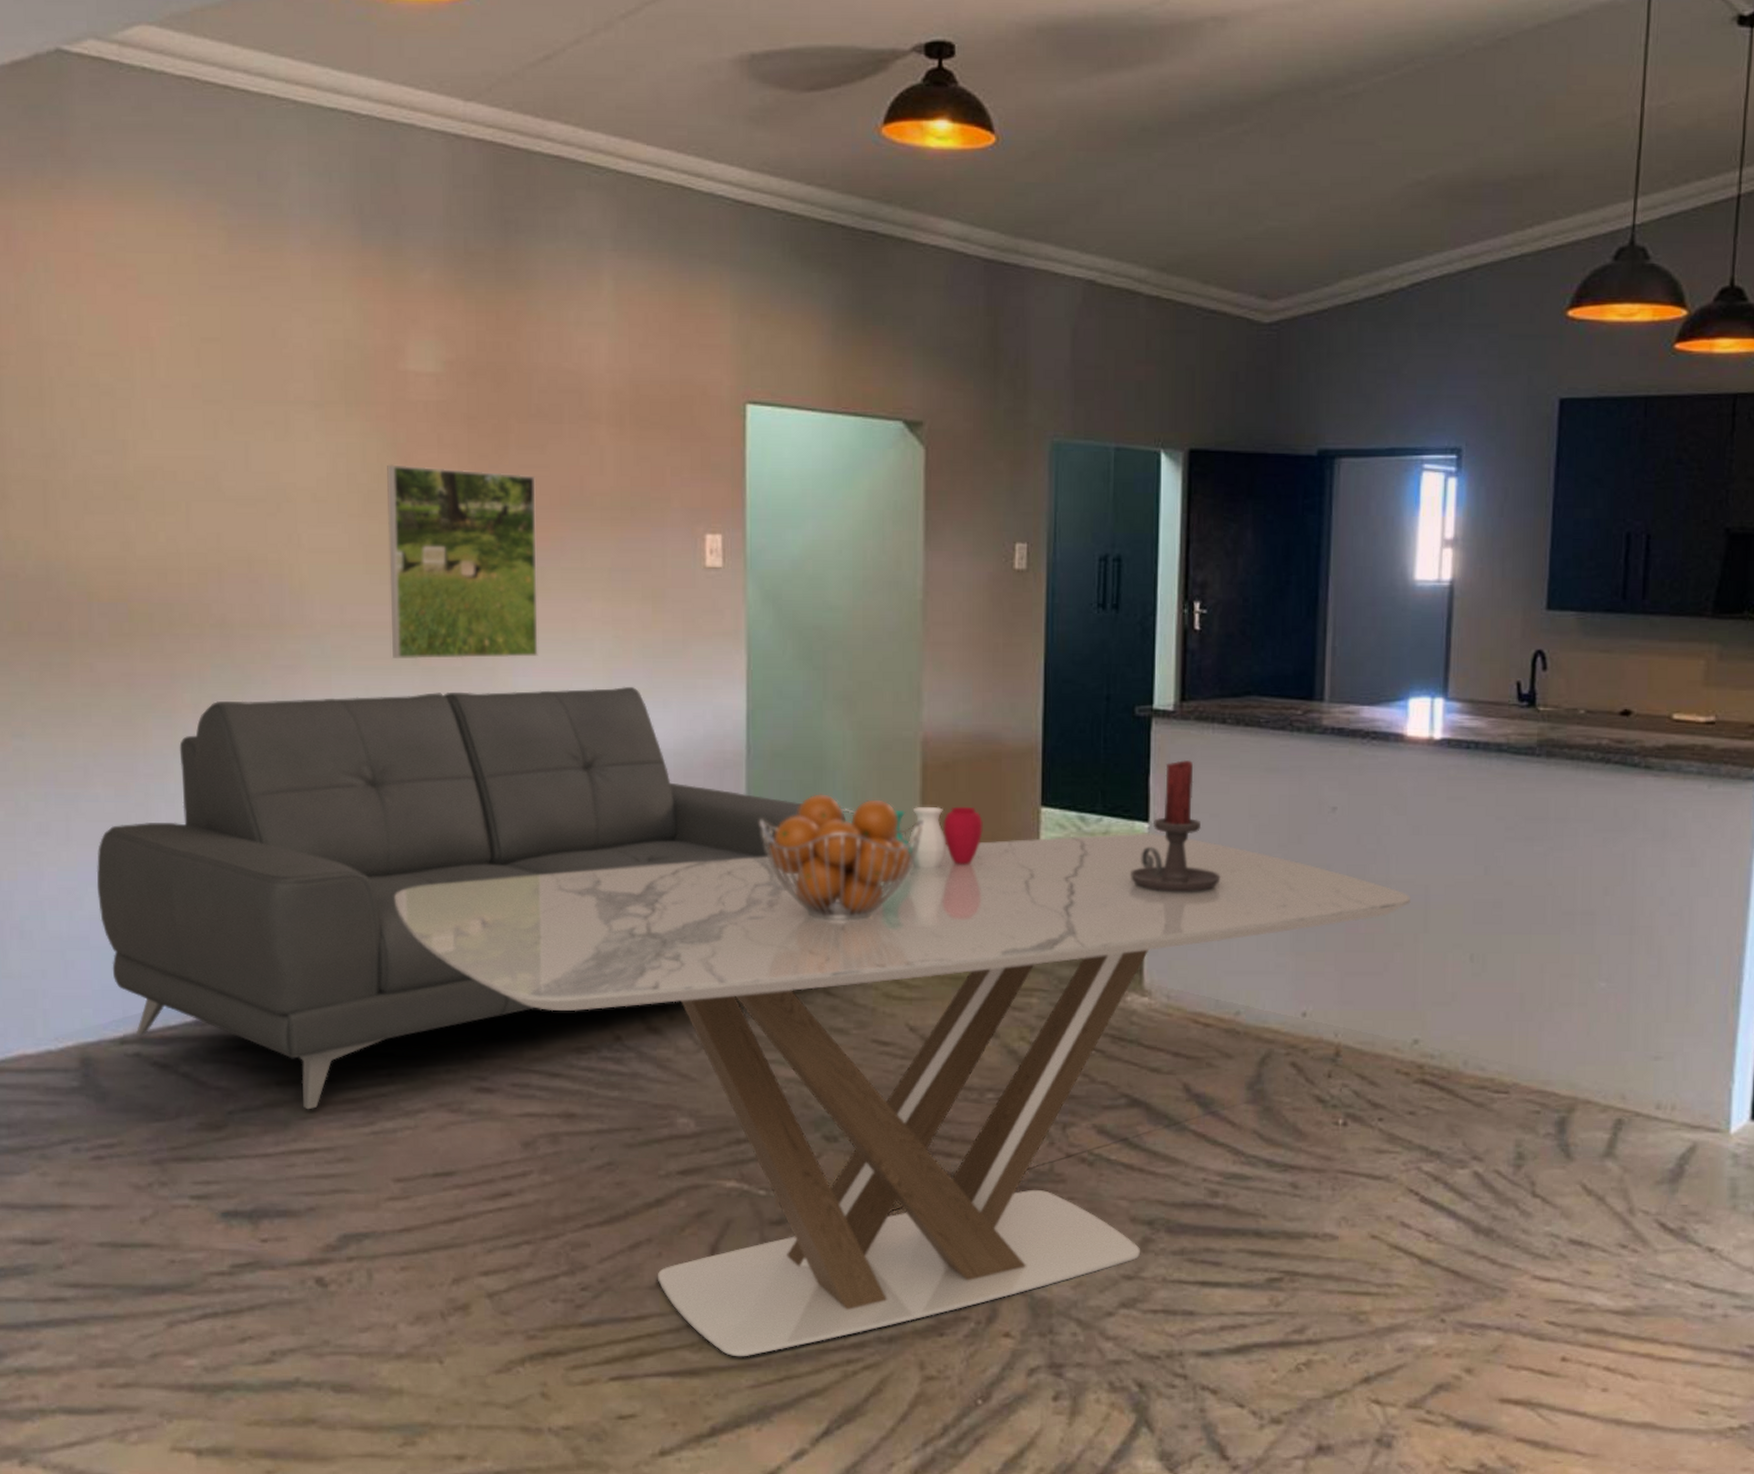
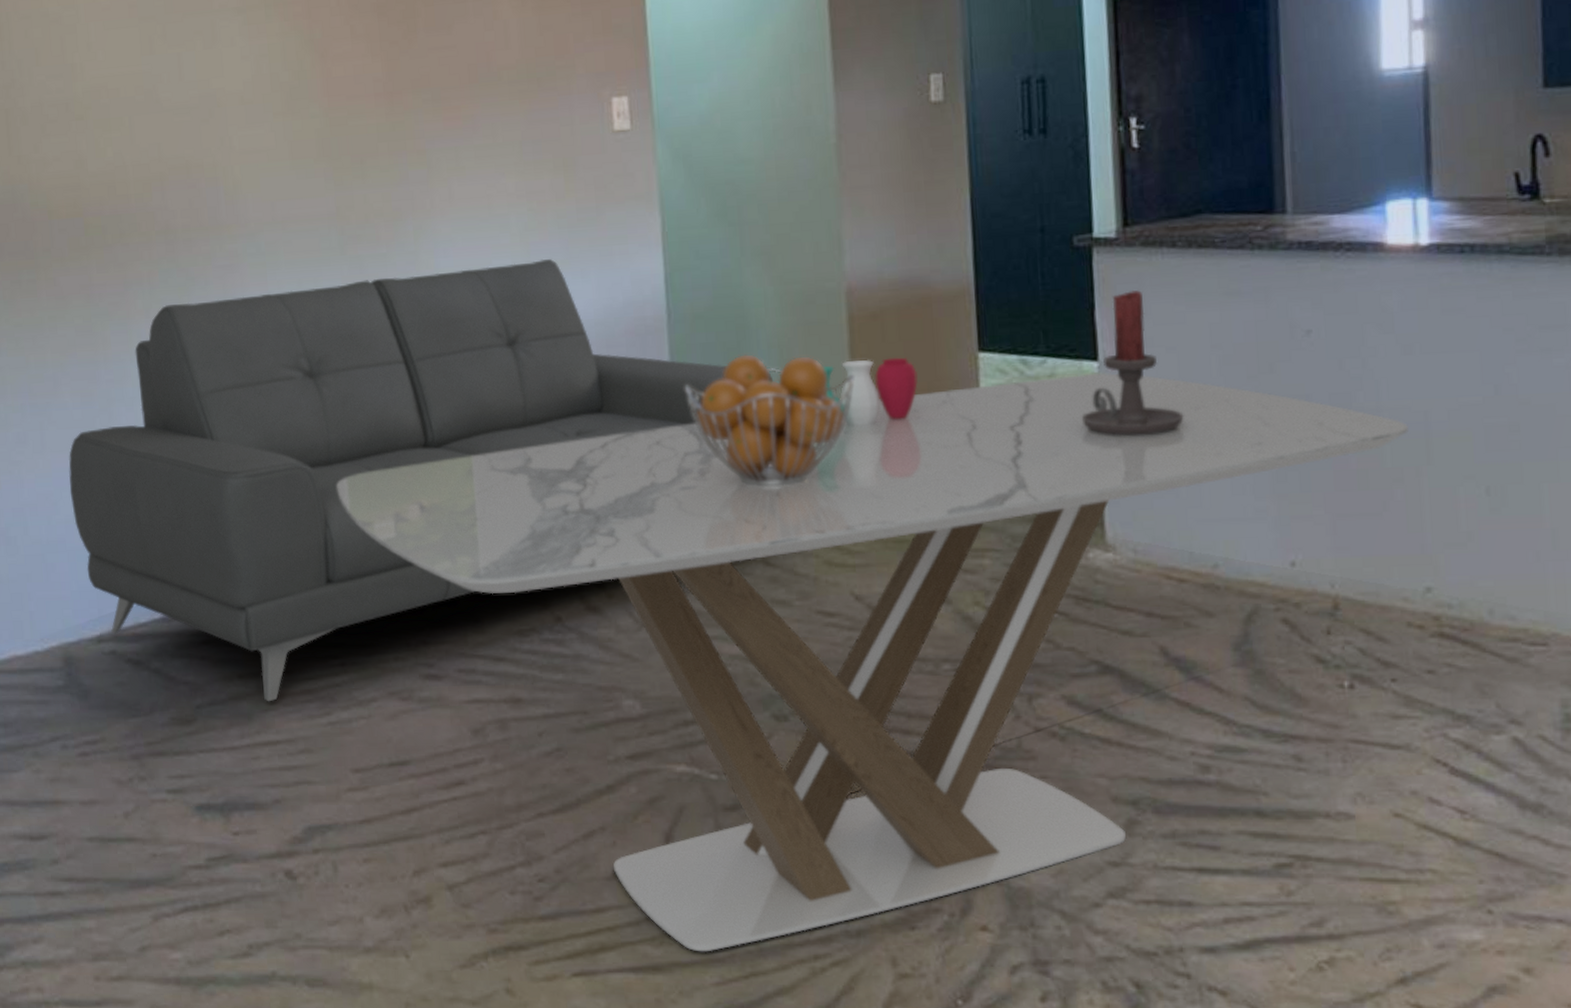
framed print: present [387,464,538,660] -> none [306,56,457,250]

